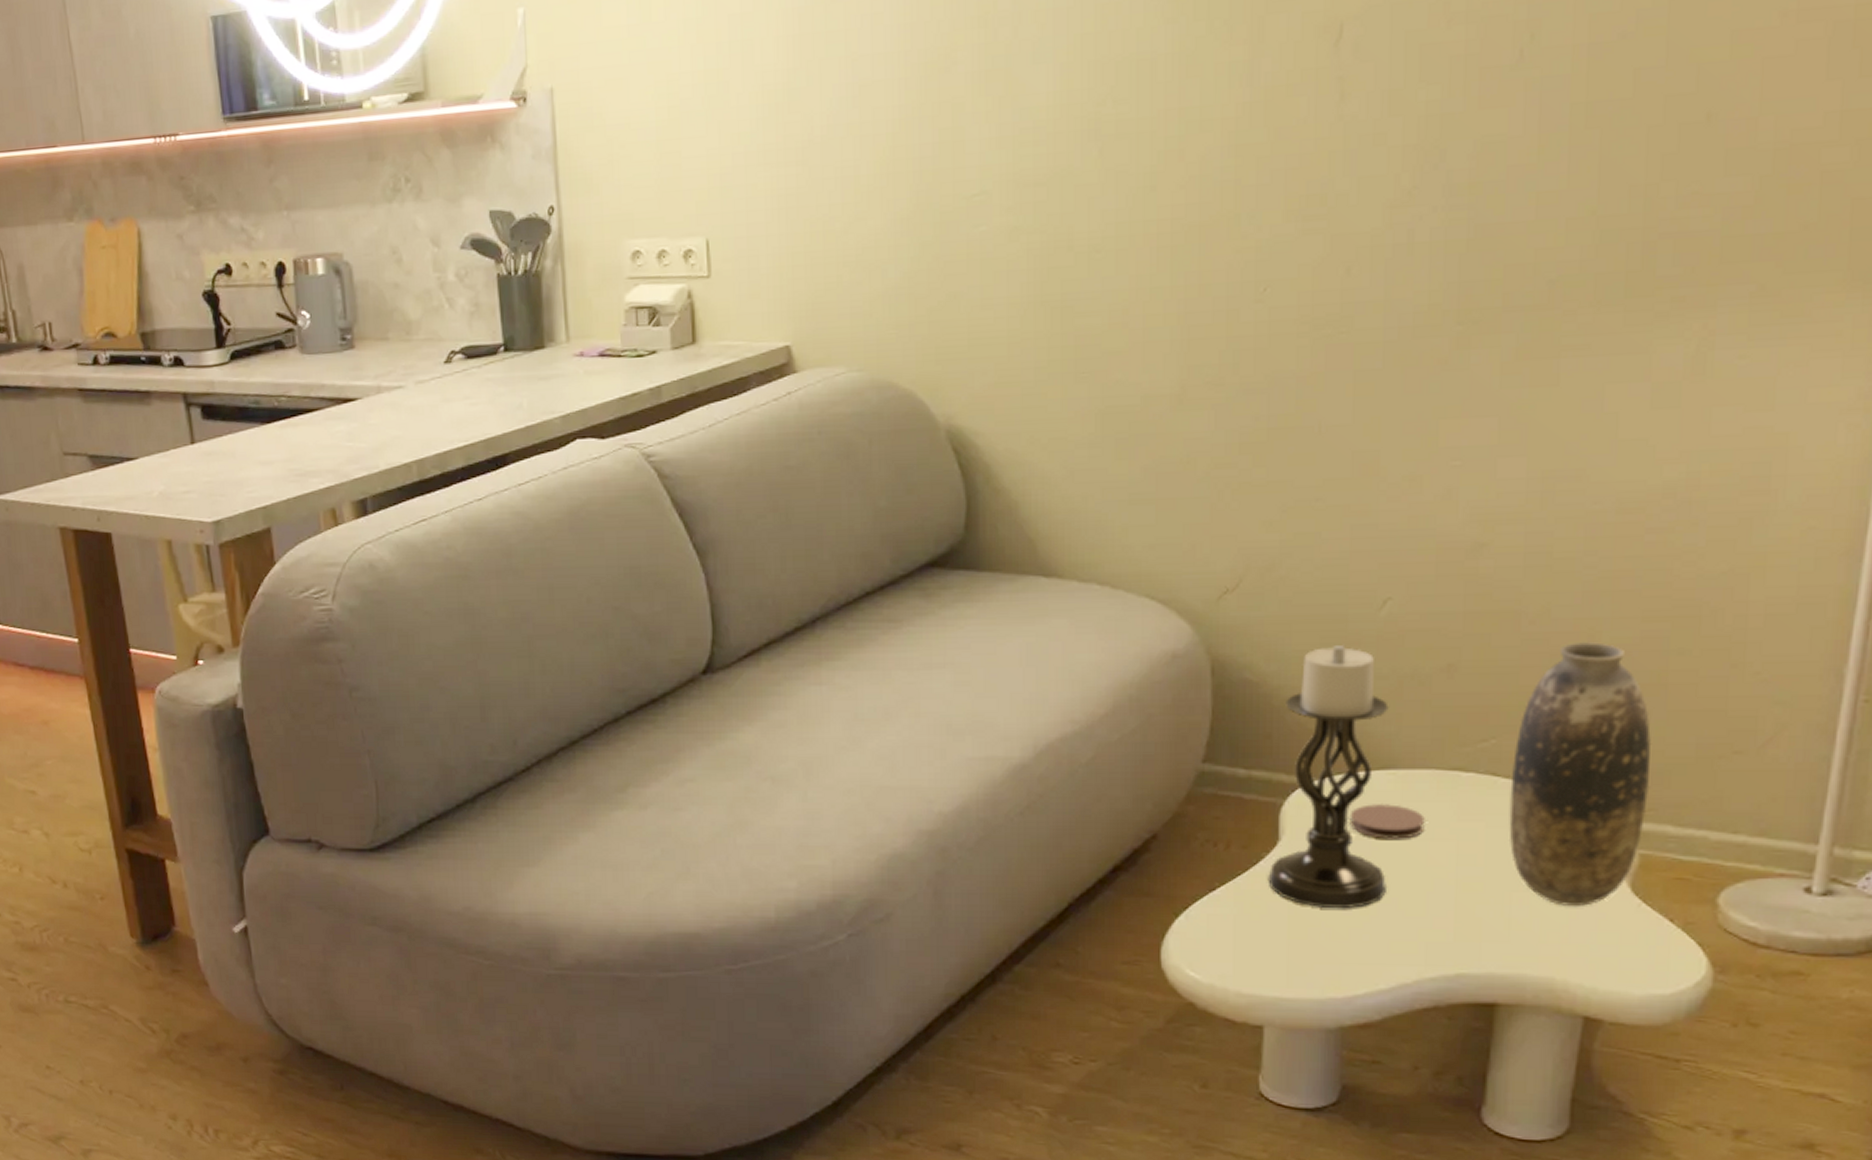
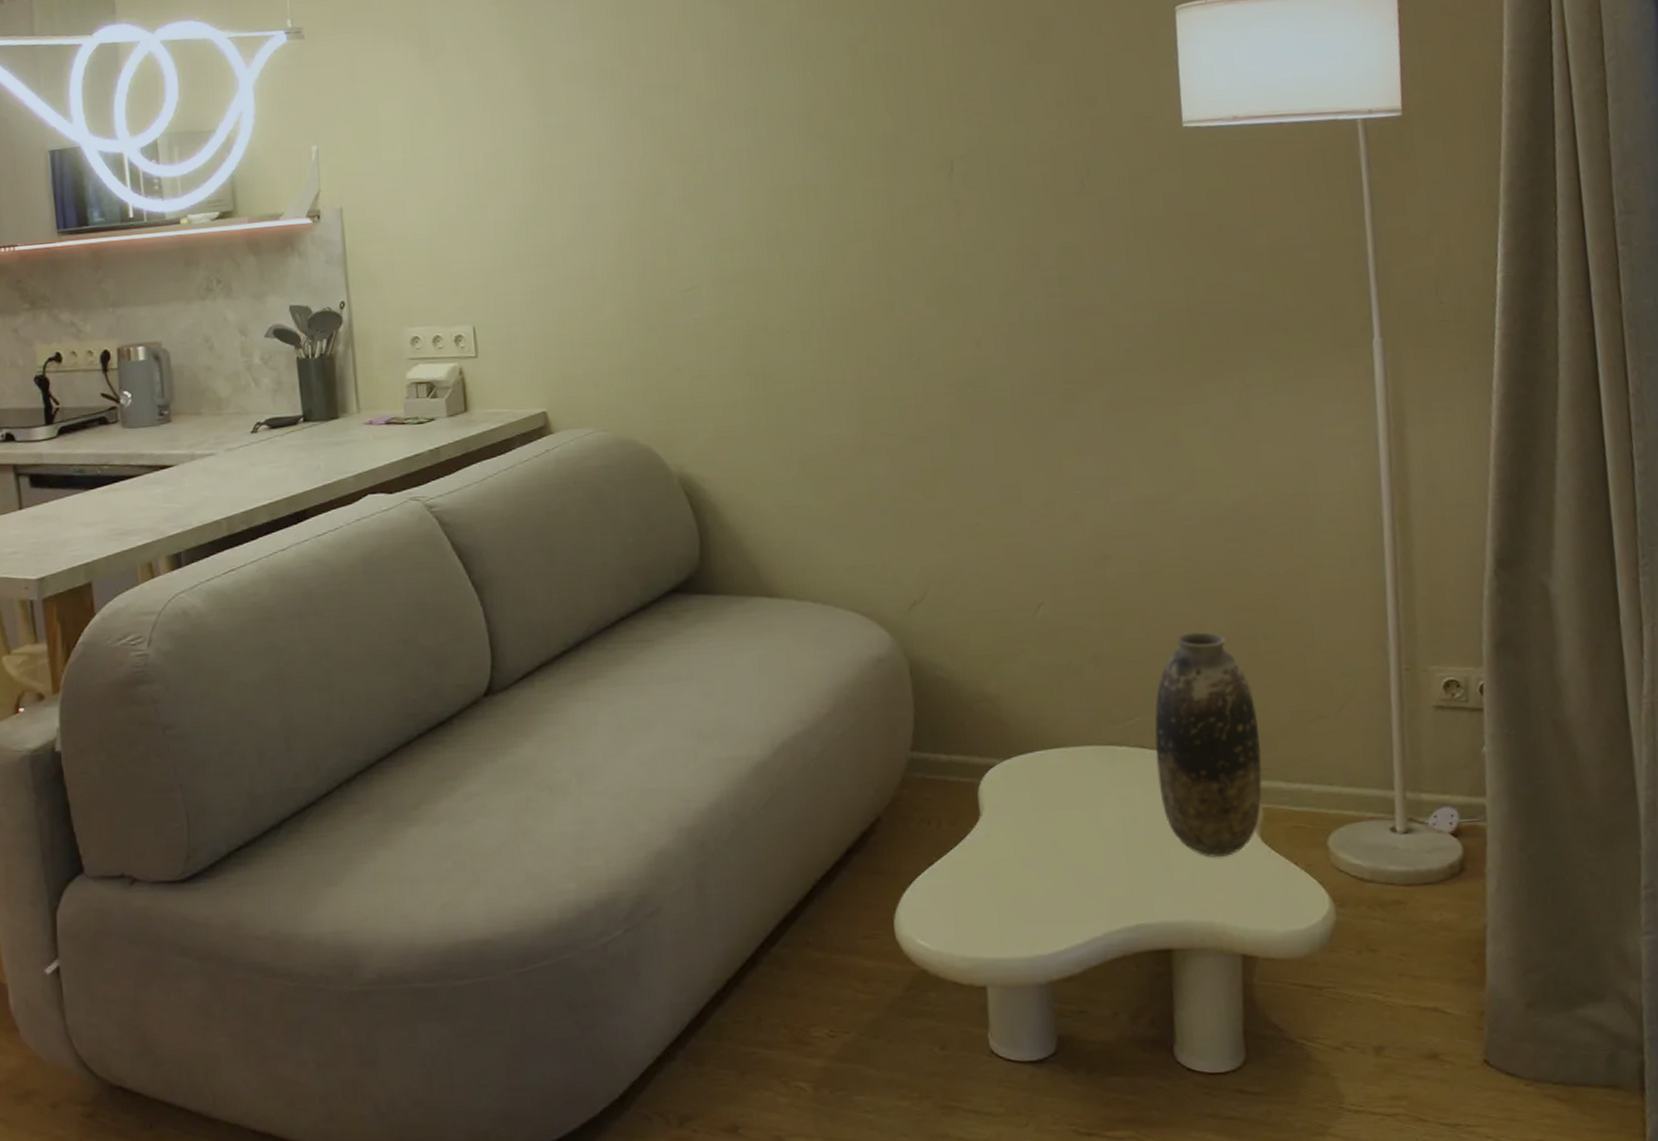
candle holder: present [1268,645,1389,909] -> none [971,644,1071,875]
coaster: present [1349,803,1425,839] -> none [1034,777,1095,809]

